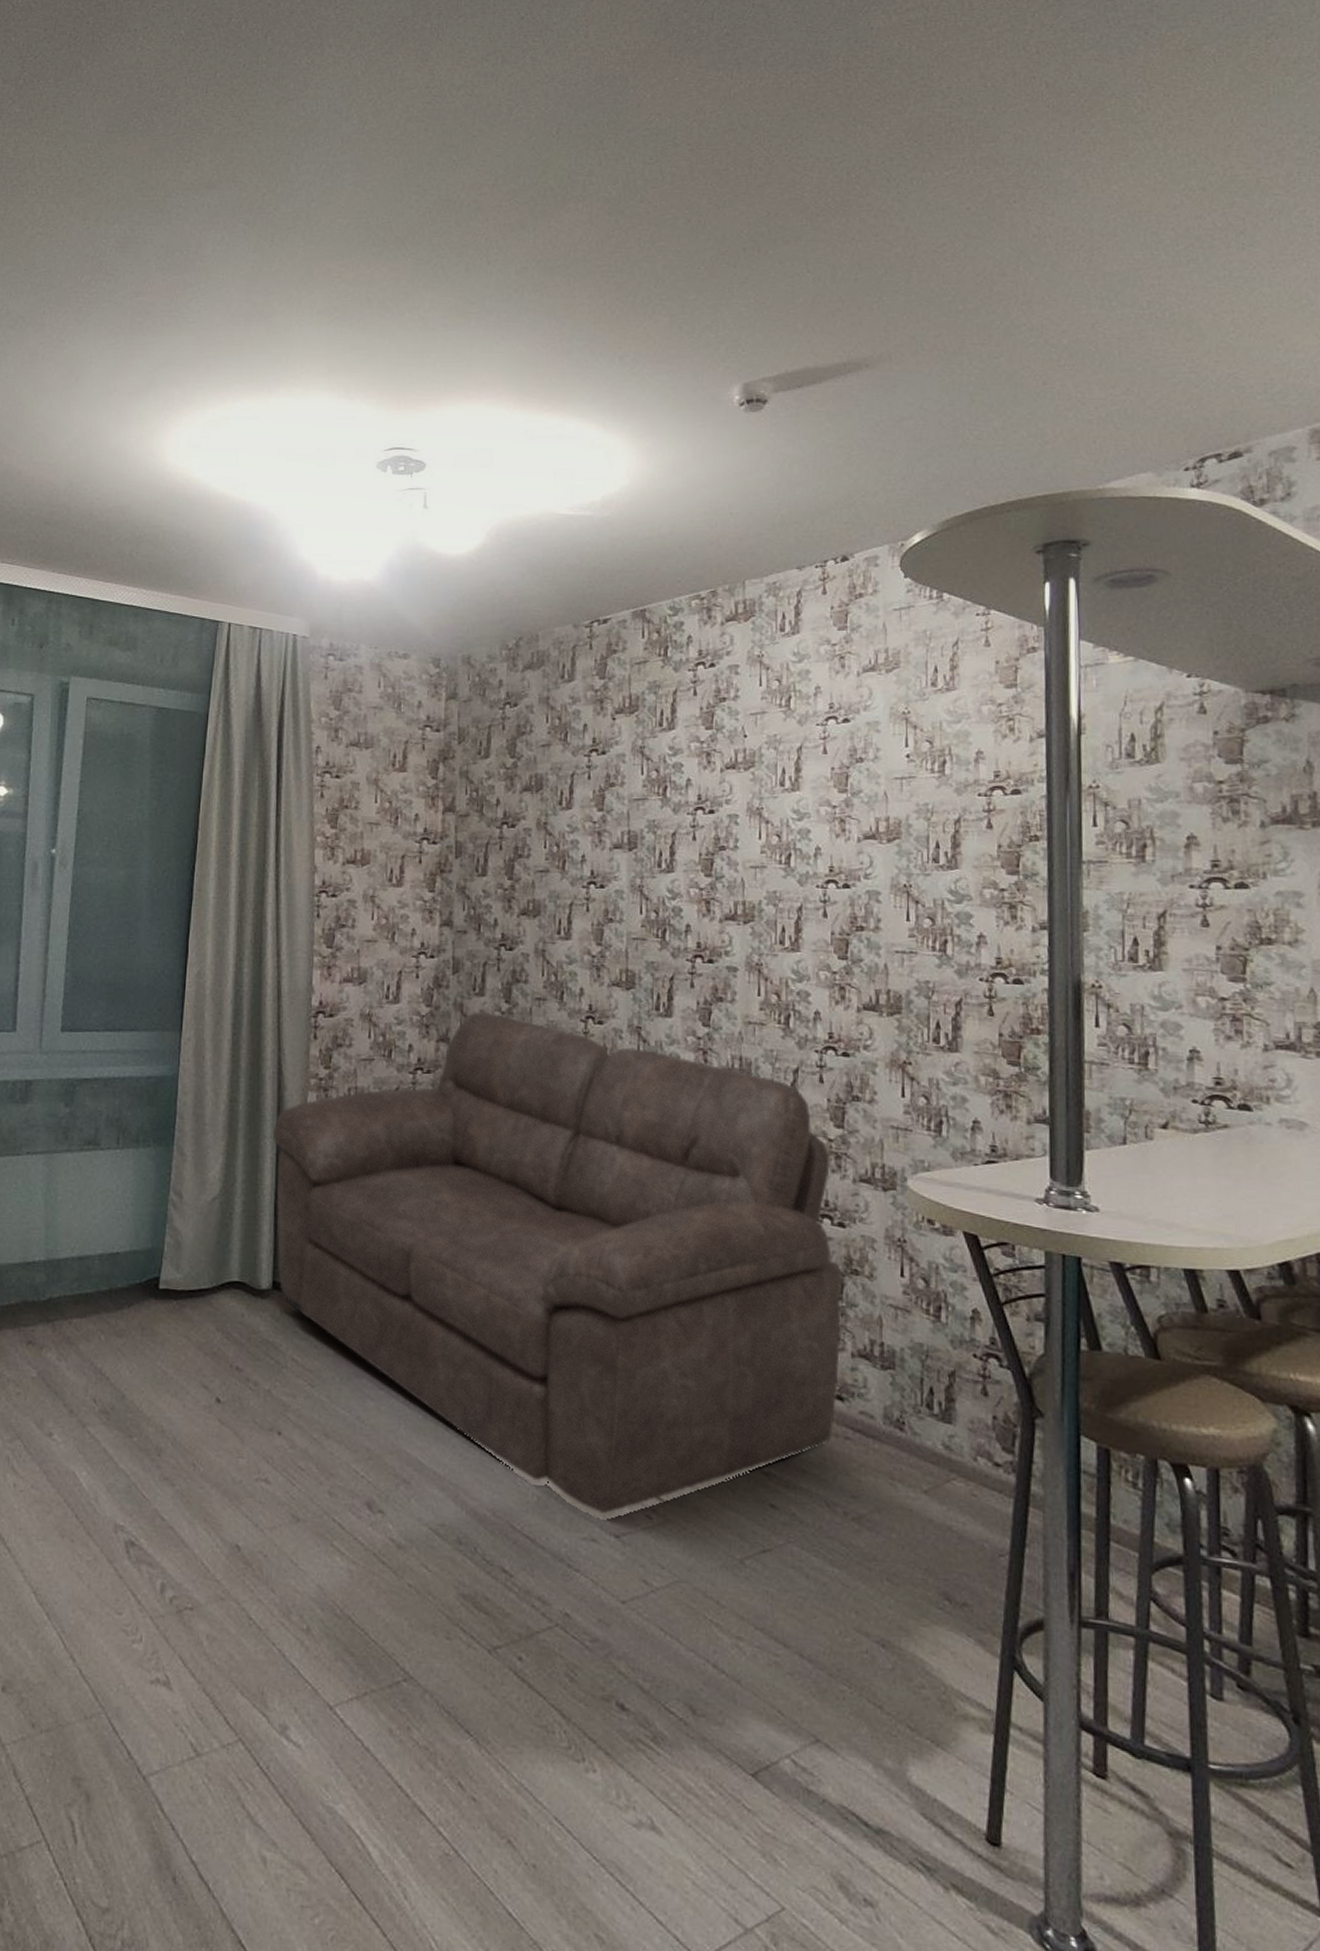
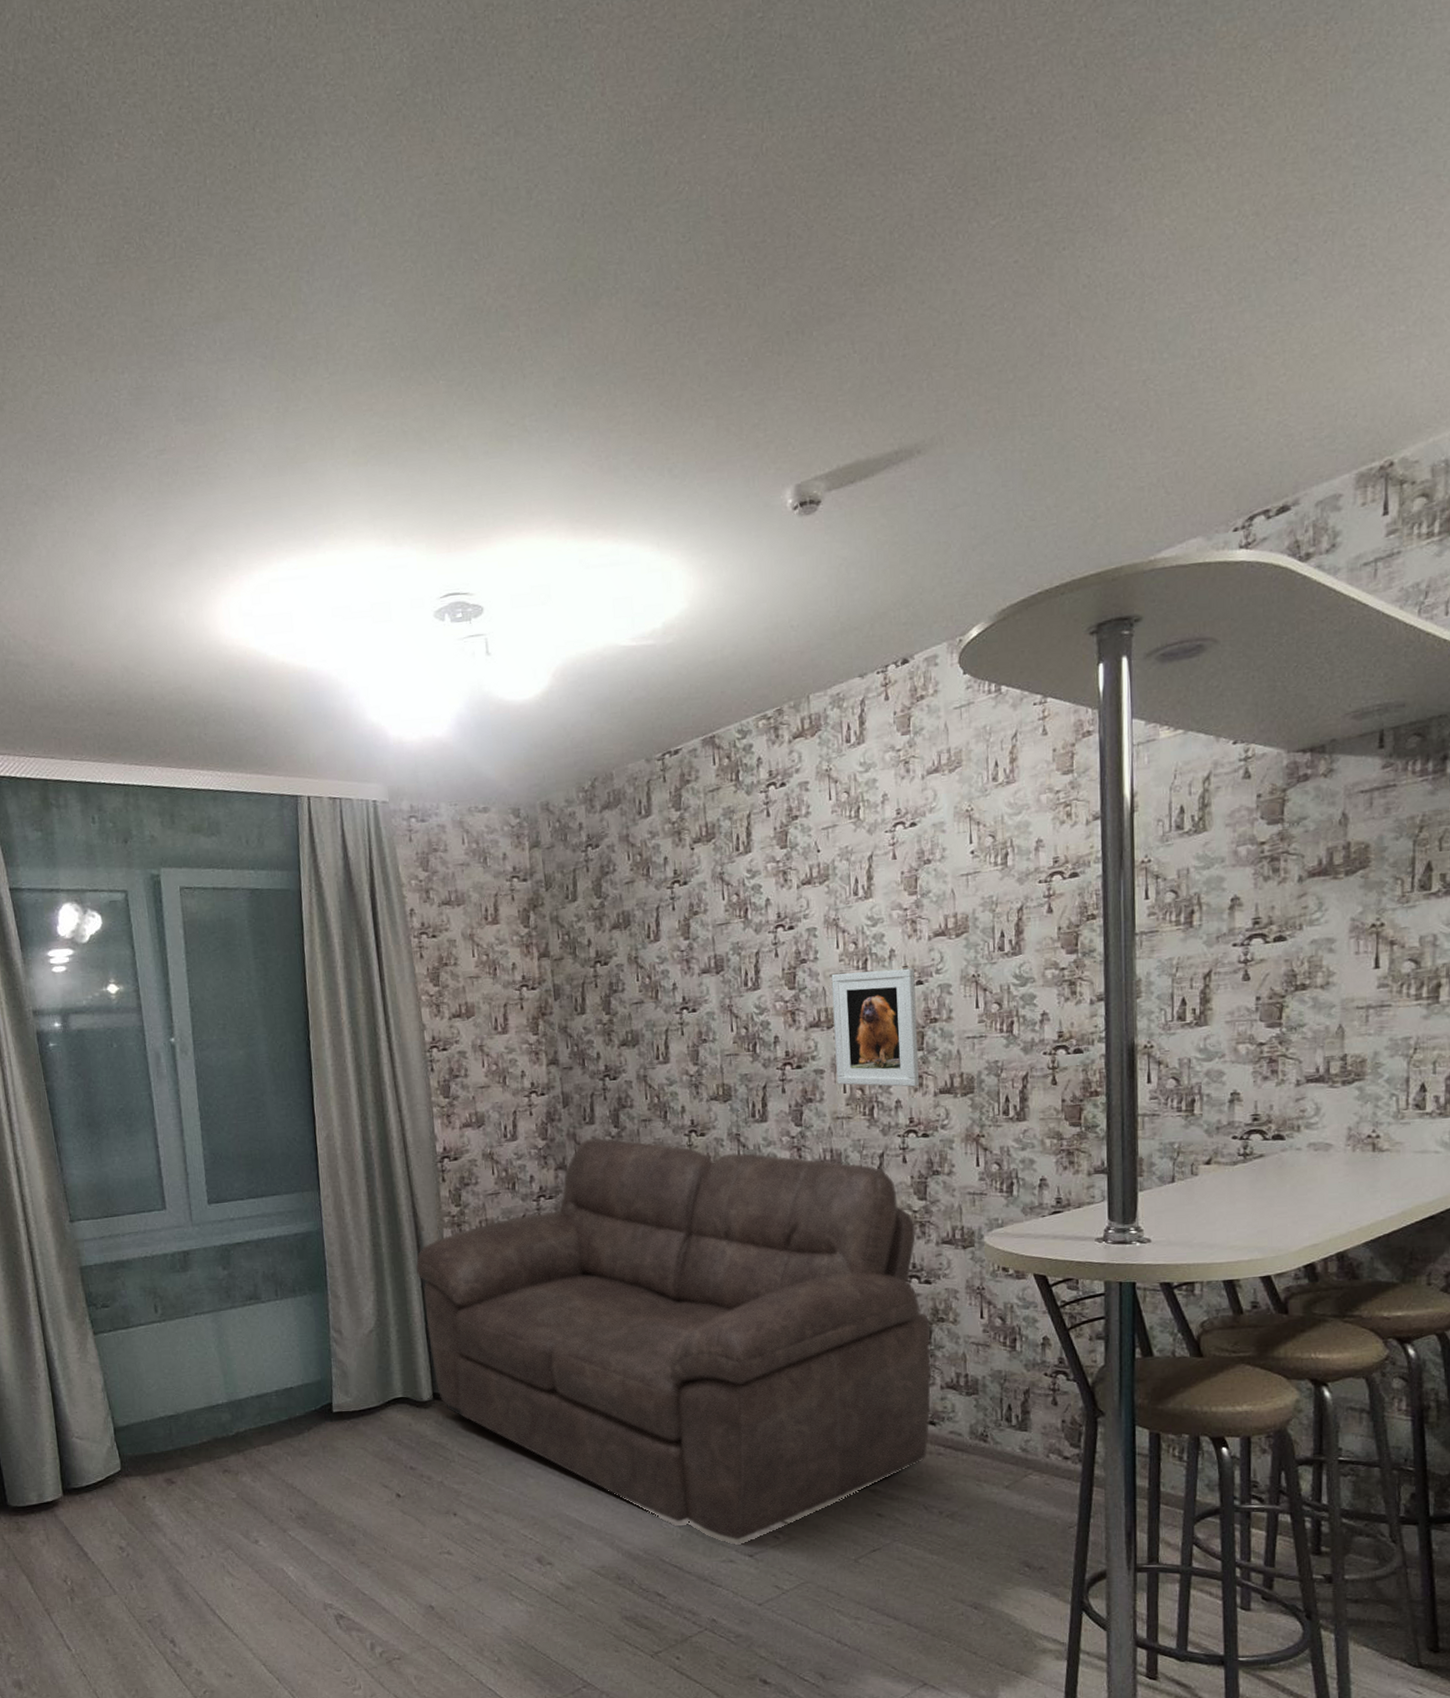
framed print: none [751,865,842,999] -> present [831,968,920,1087]

